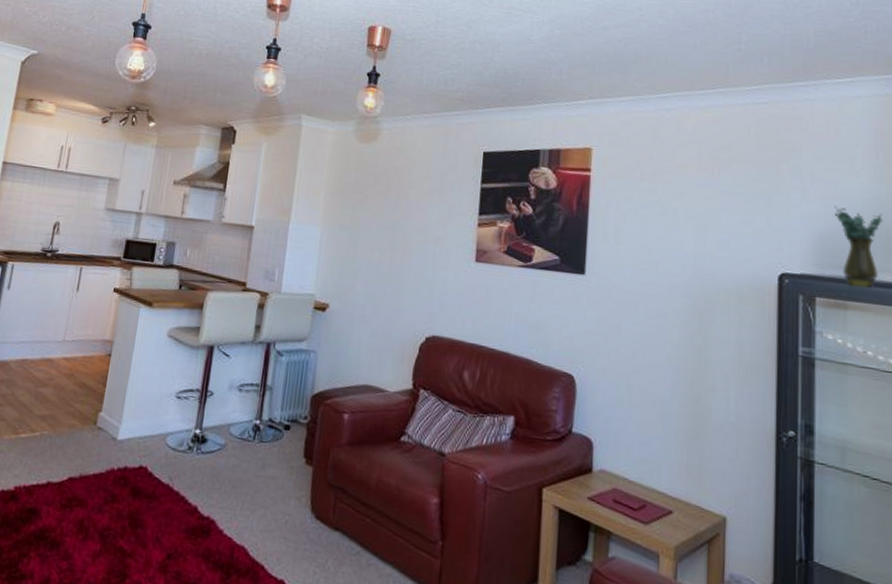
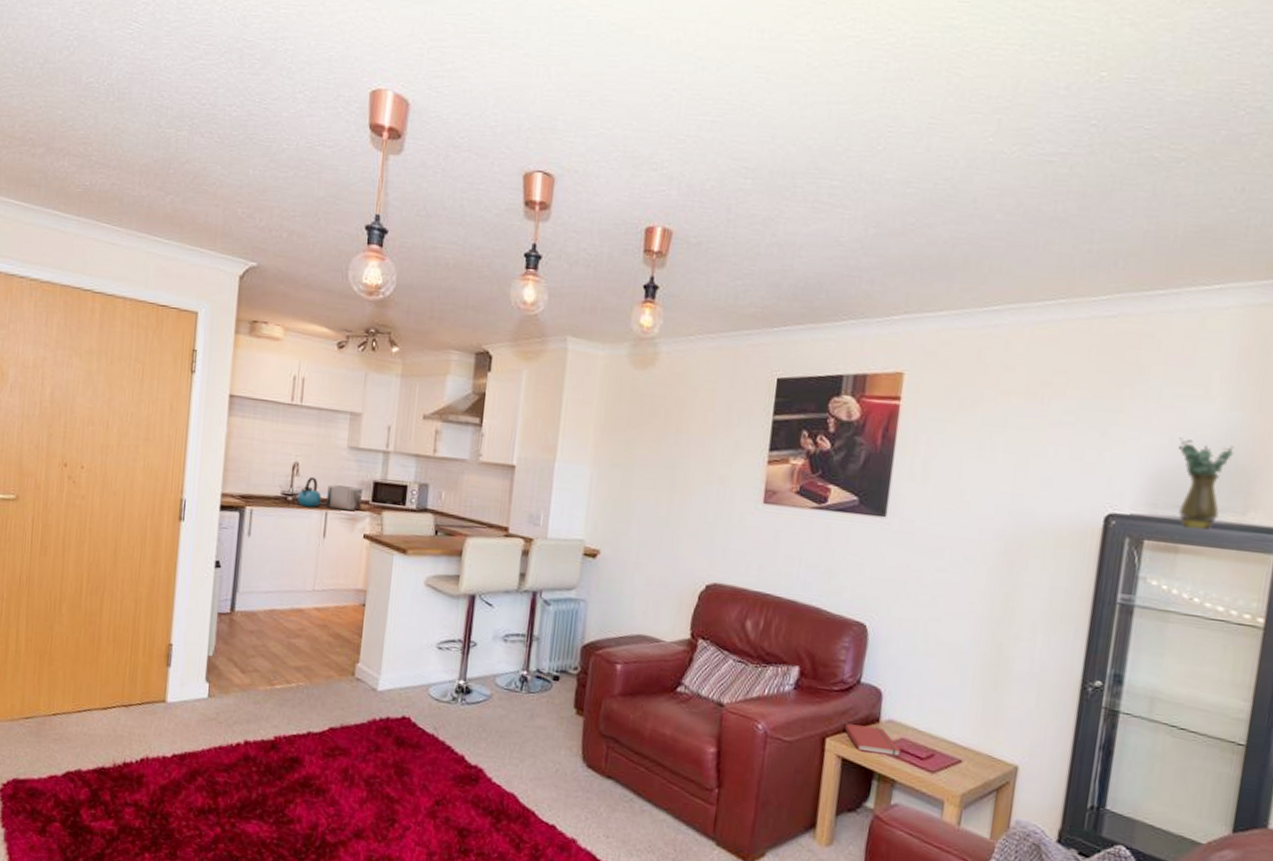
kettle: none [55,235,78,264] -> present [296,477,322,508]
toaster: none [81,242,116,267] -> present [326,484,362,512]
book: none [559,473,613,507] -> present [843,723,900,757]

